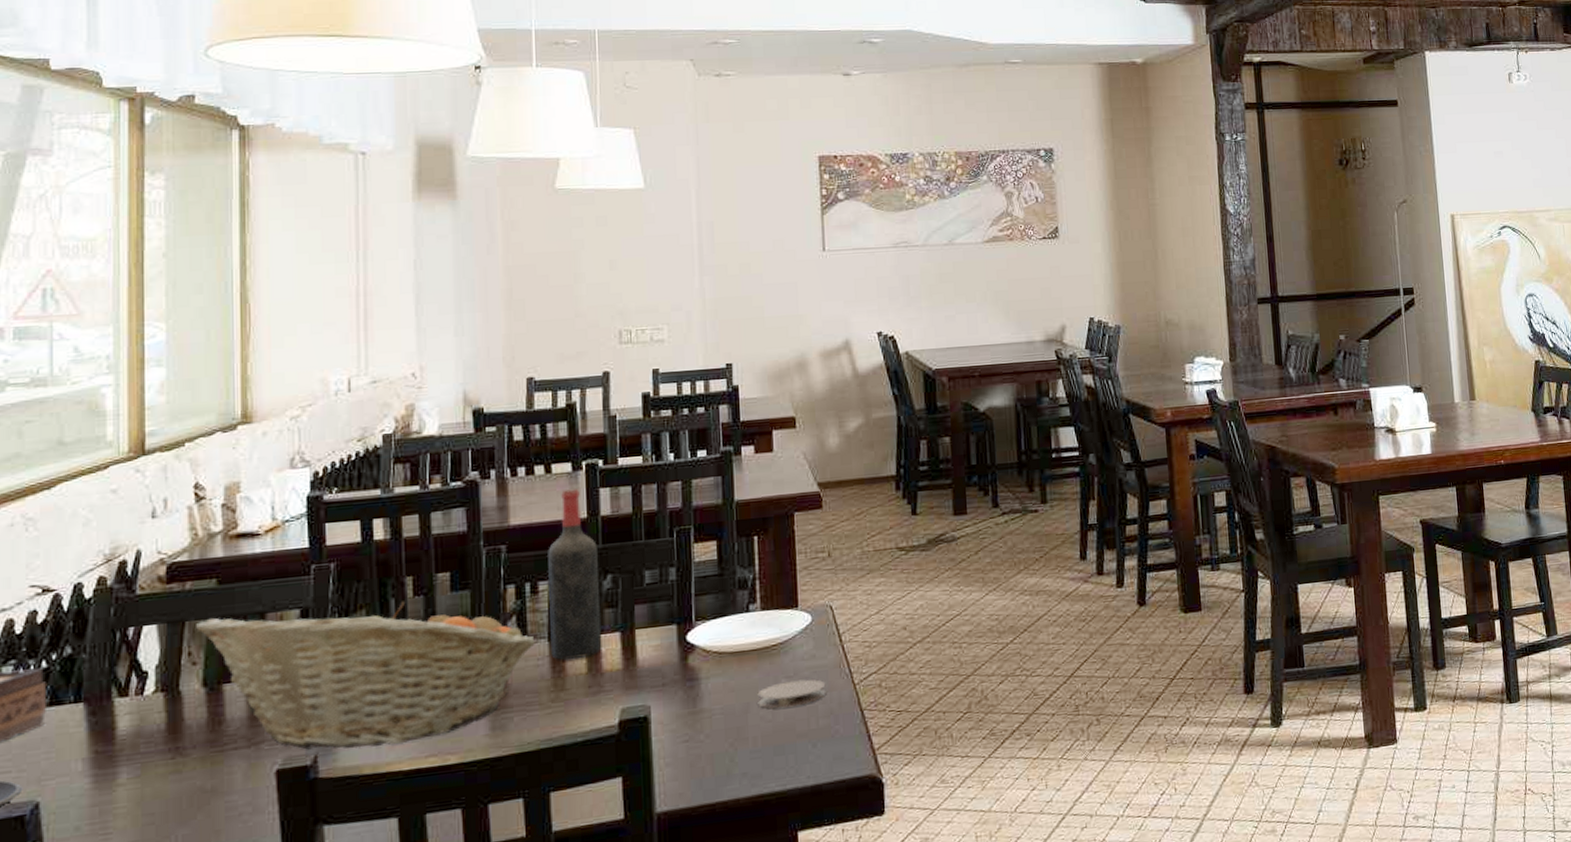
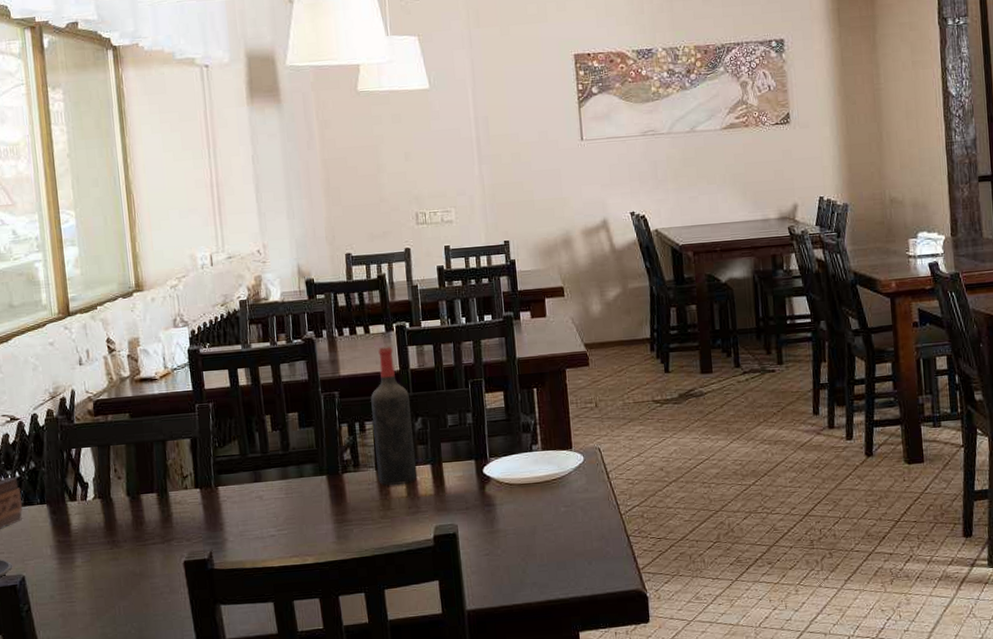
fruit basket: present [196,601,537,750] -> none [118,434,367,548]
coaster: present [757,679,826,709] -> none [542,508,598,532]

